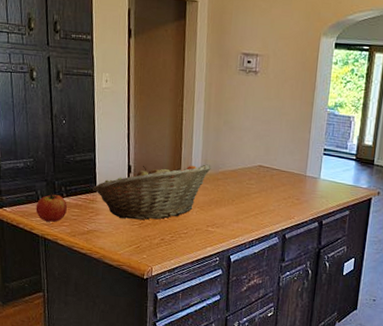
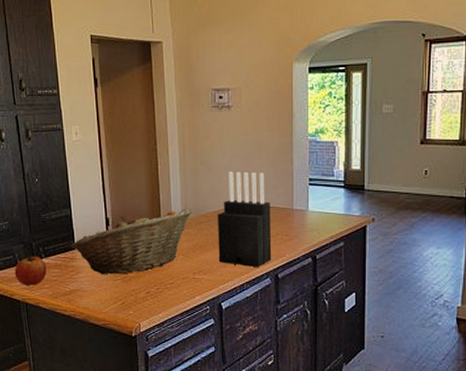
knife block: none [231,134,286,227] -> present [217,171,272,268]

